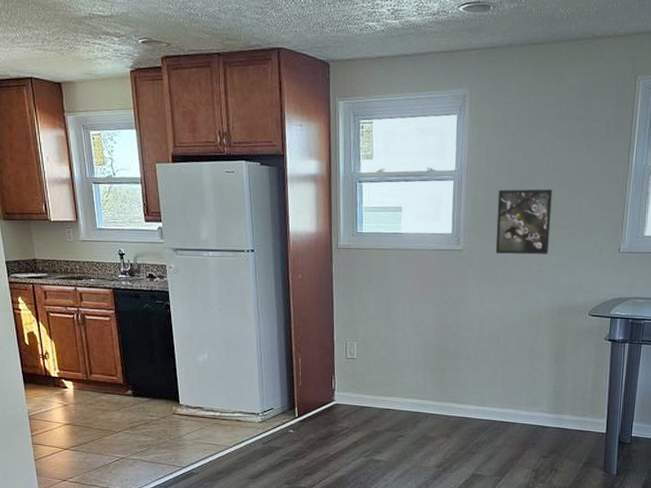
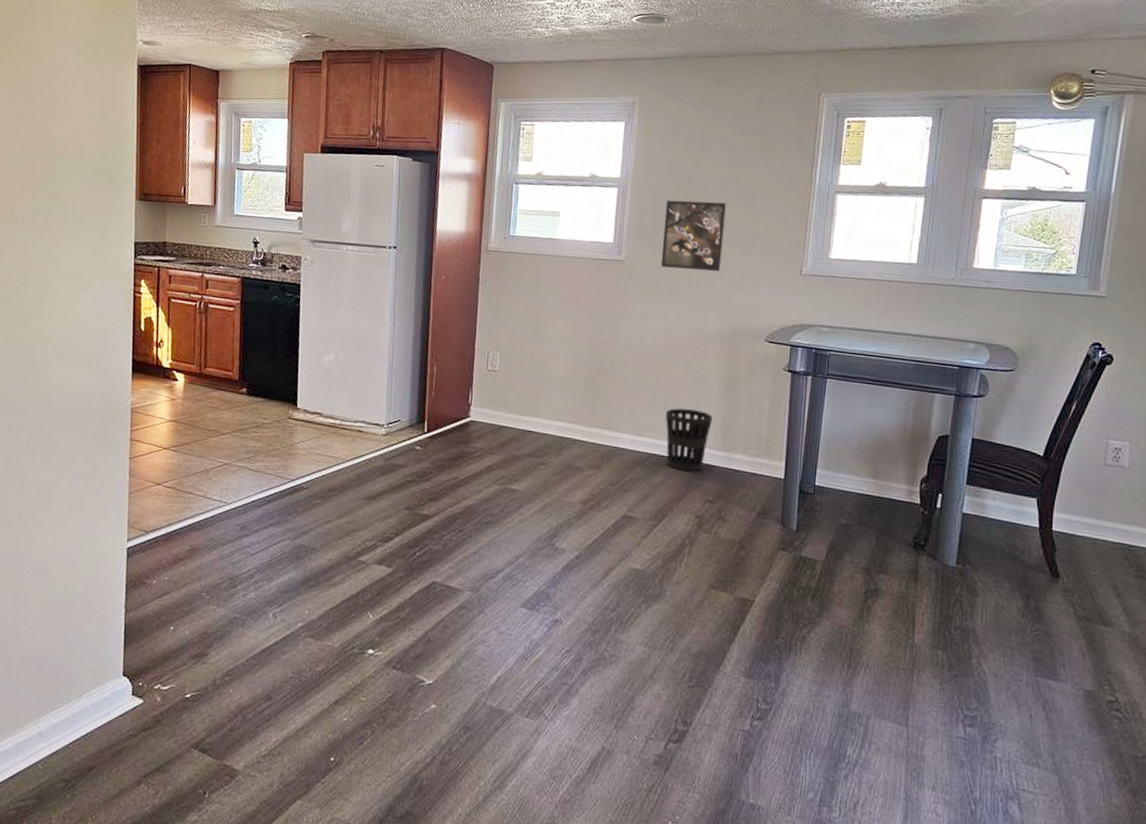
wastebasket: none [504,380,545,433] -> present [665,408,713,472]

